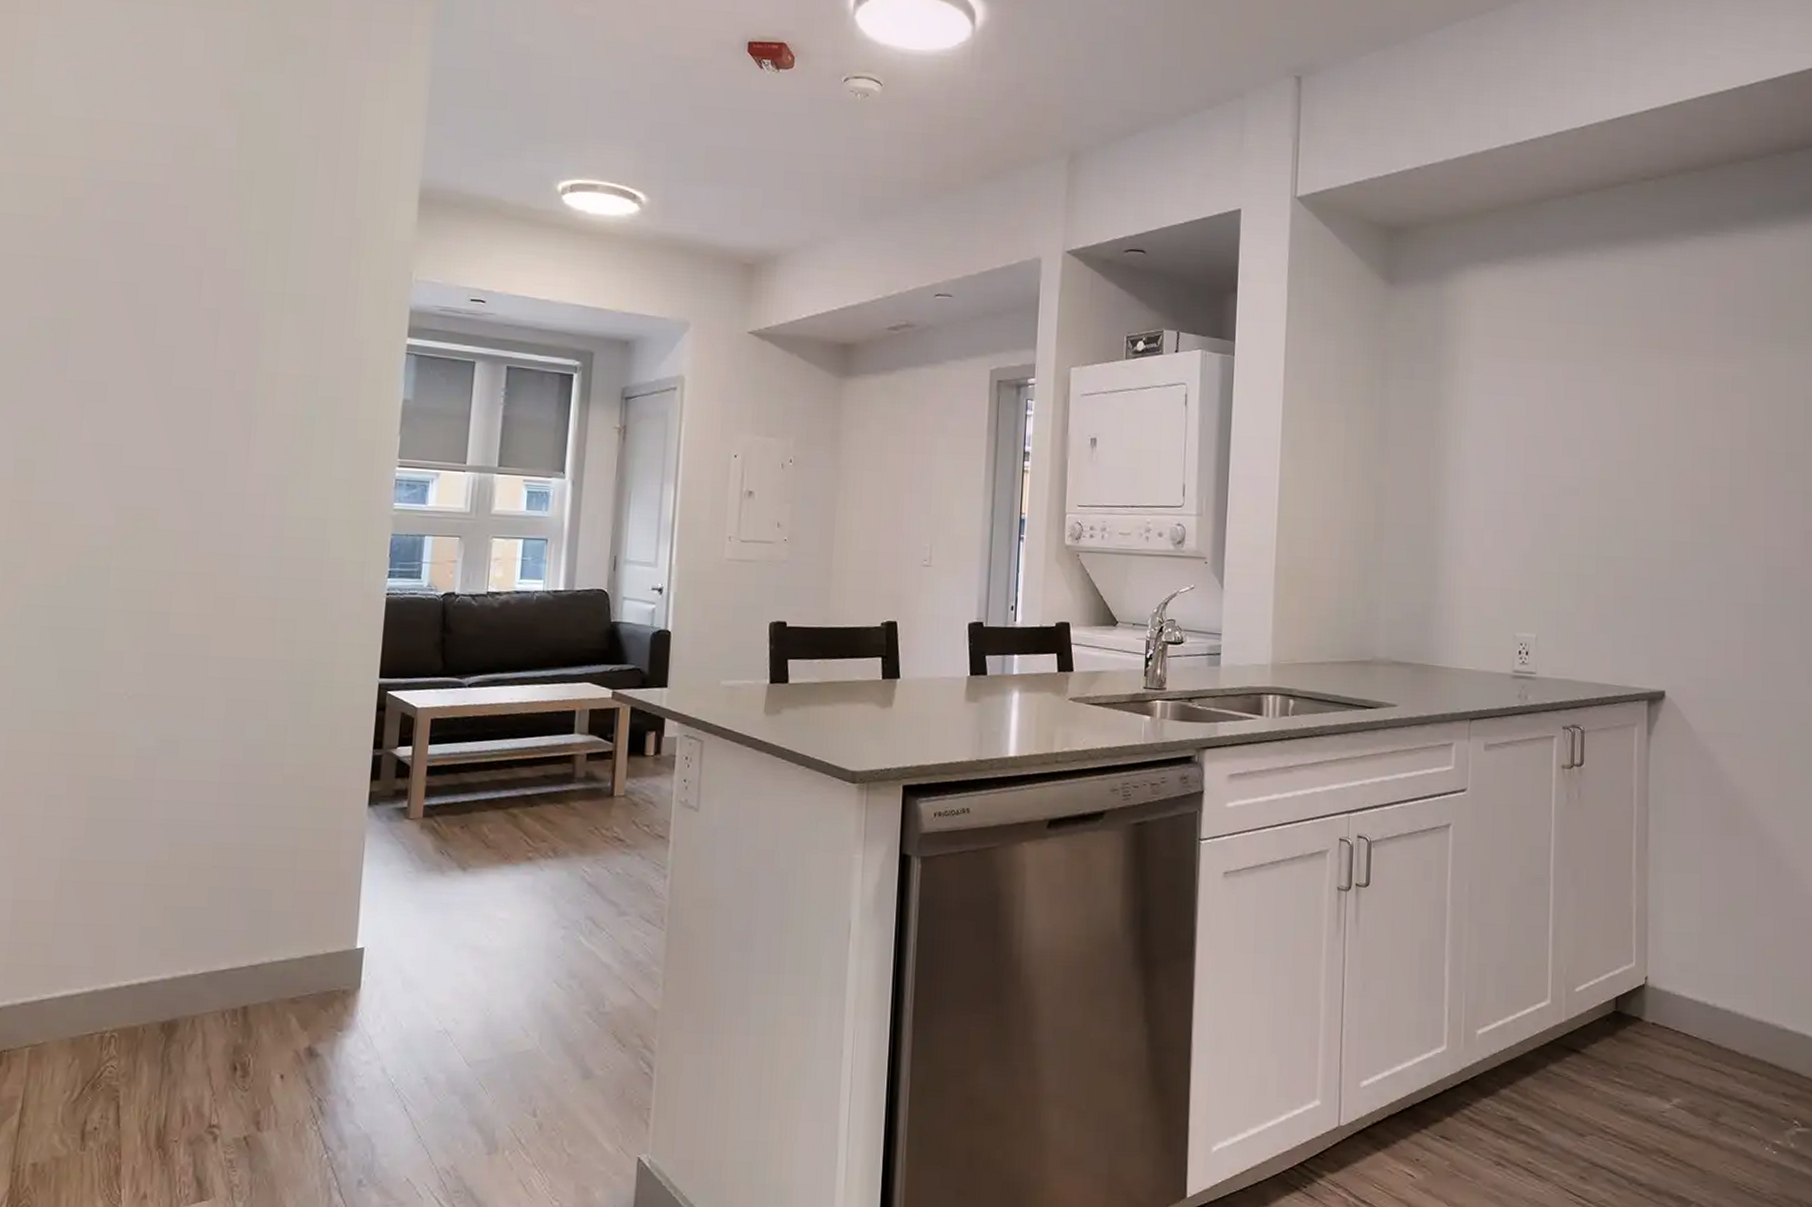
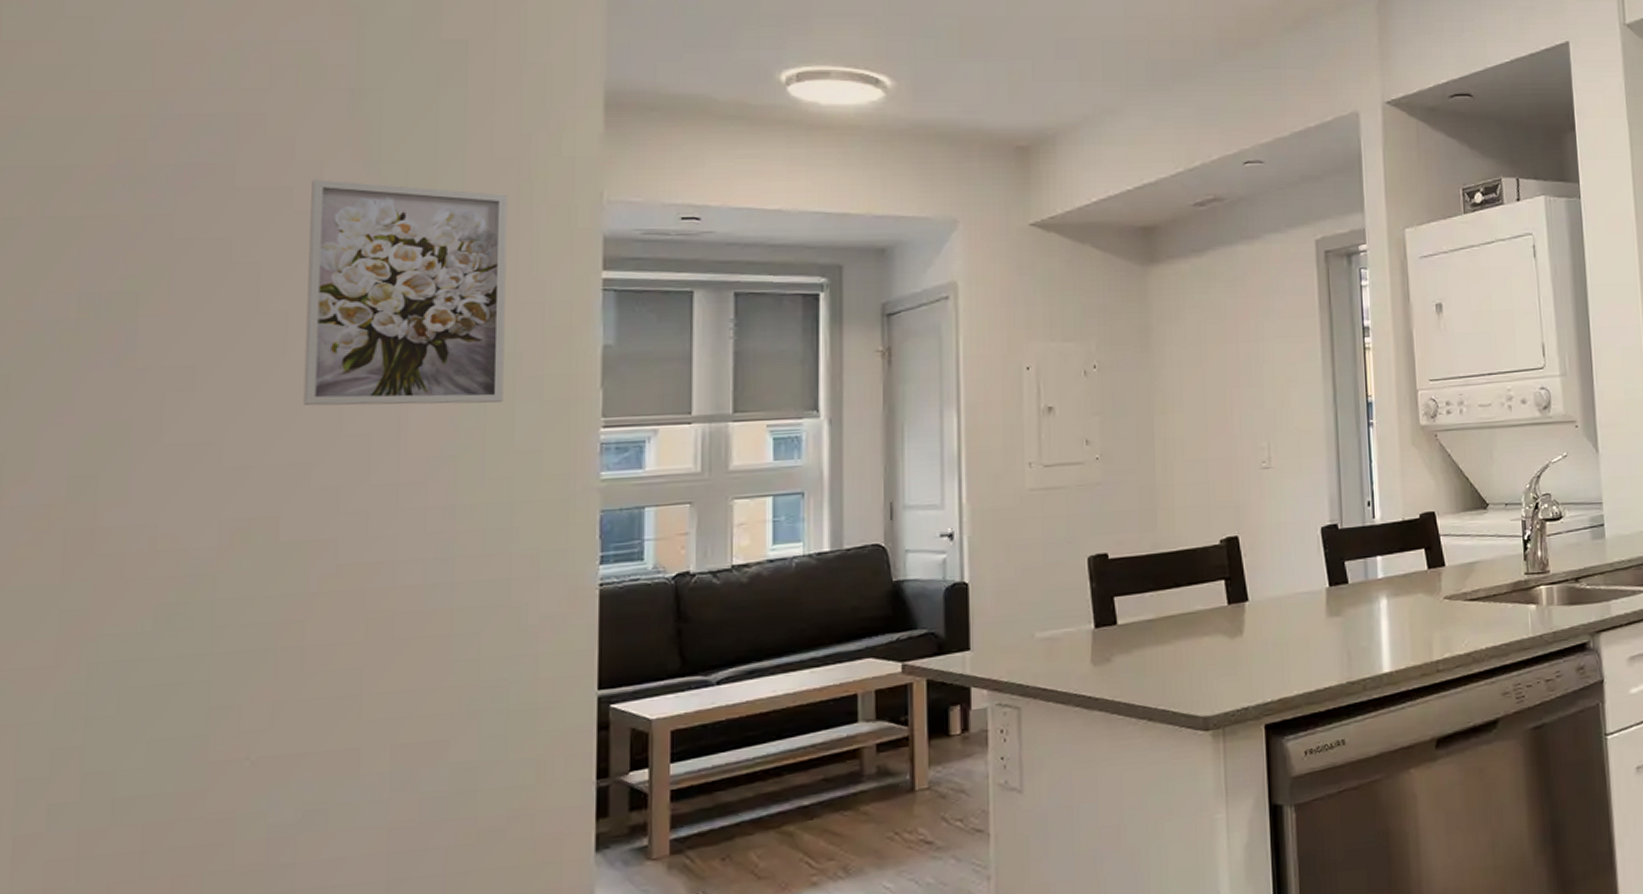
wall art: none [181,242,341,438] -> present [303,179,508,406]

